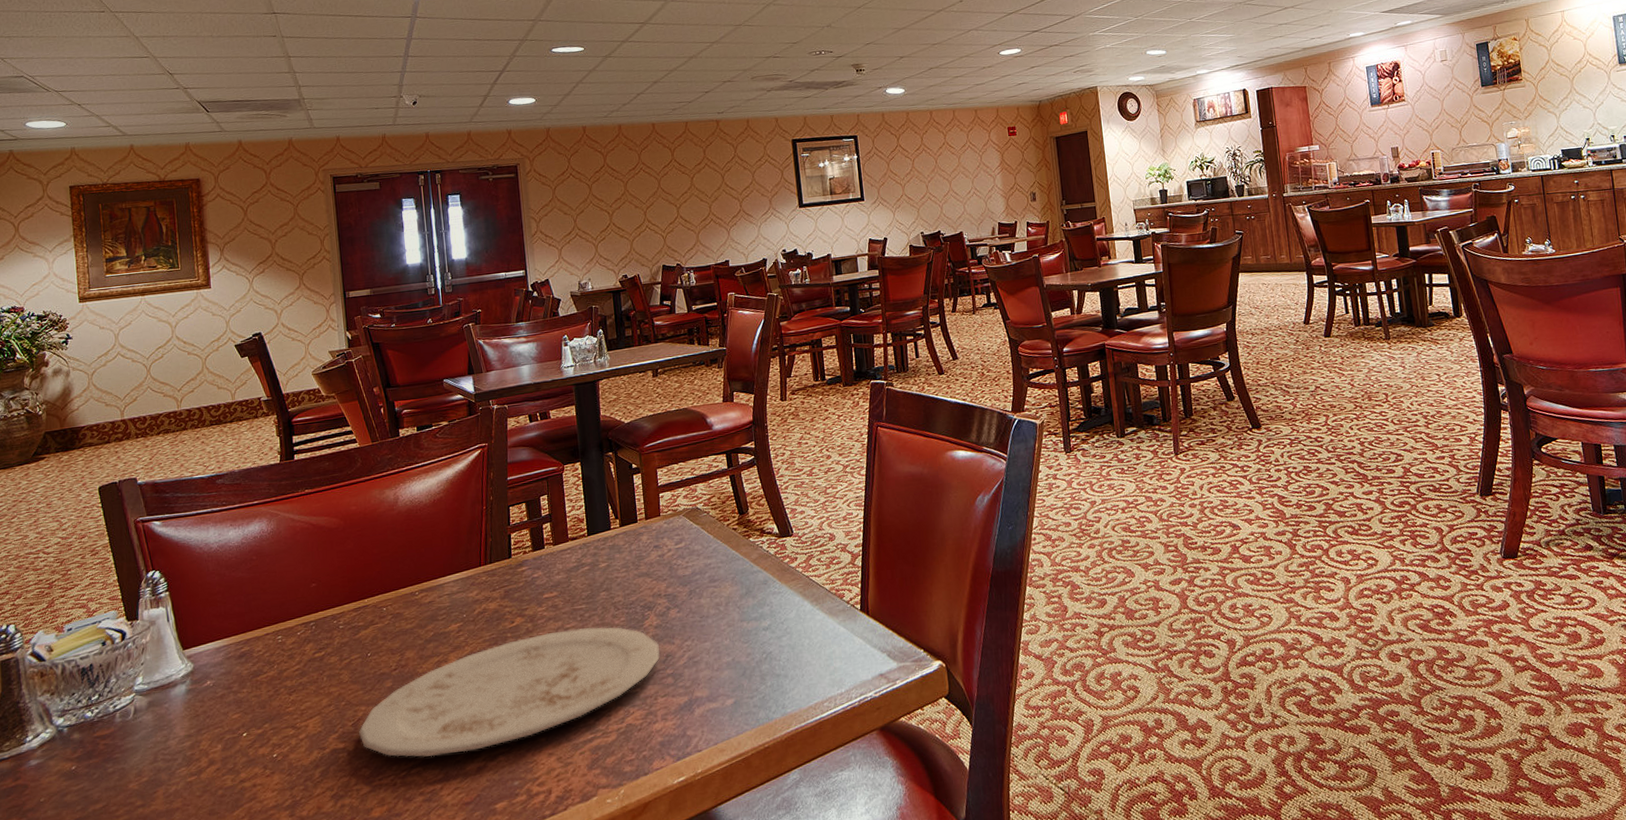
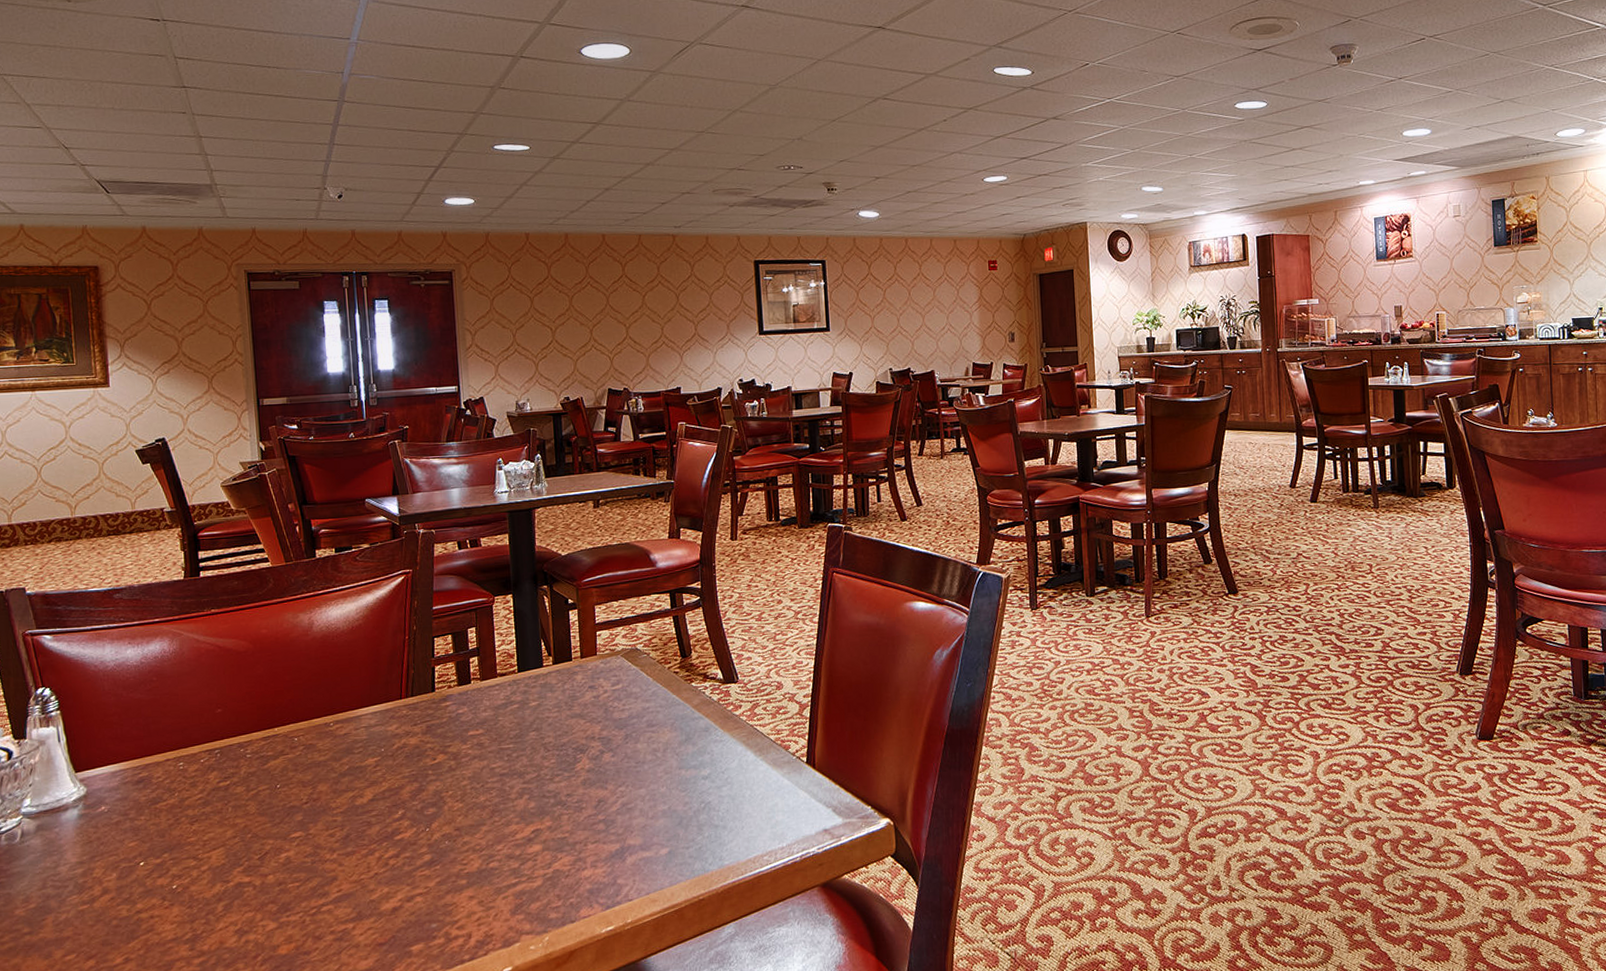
plate: present [359,627,660,757] -> none [266,768,591,895]

